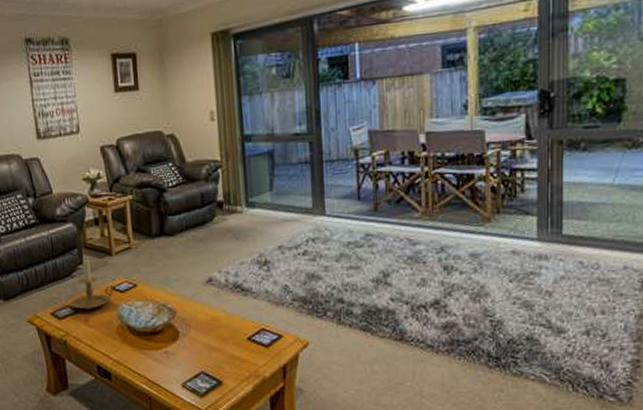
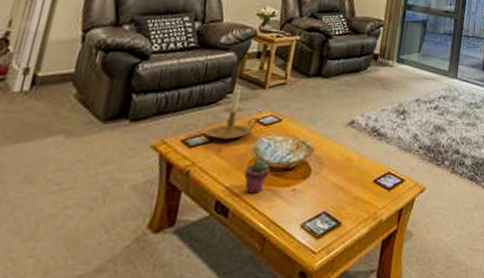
potted succulent: none [114,325,139,358] -> present [243,159,271,194]

